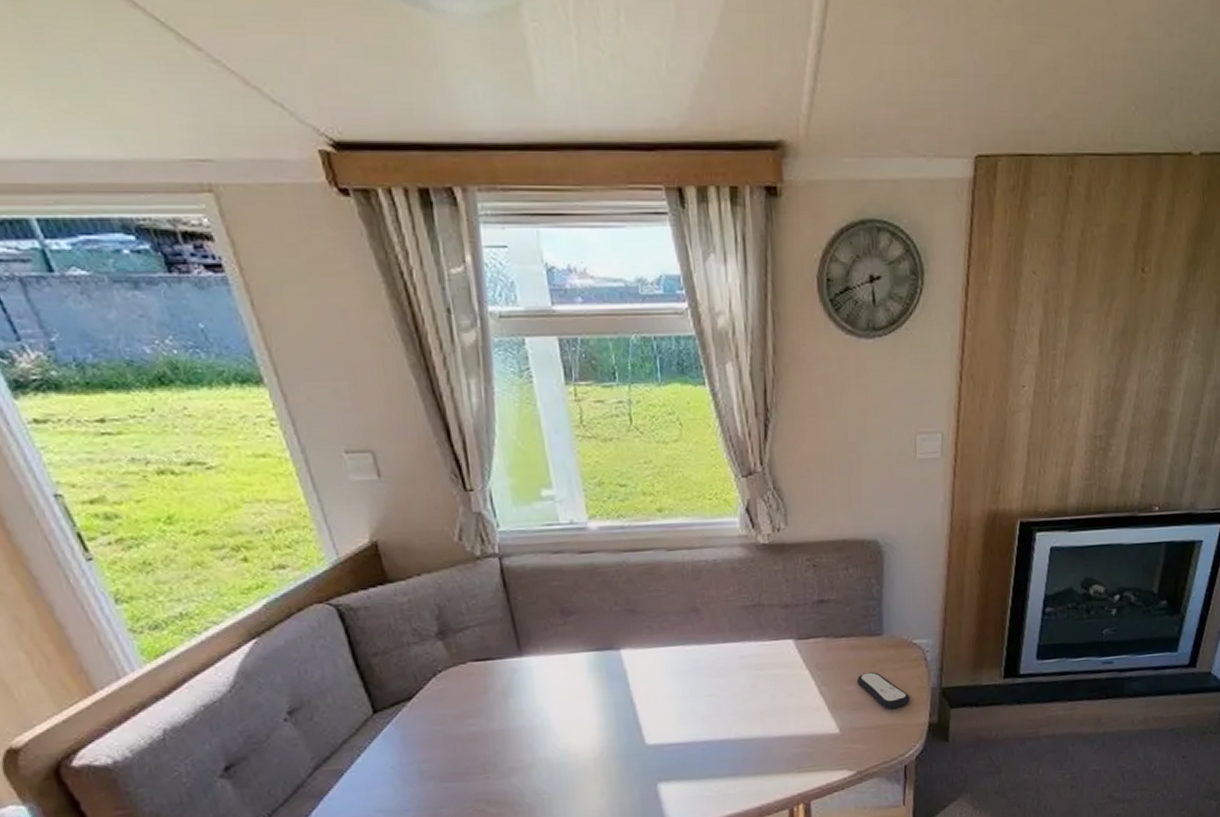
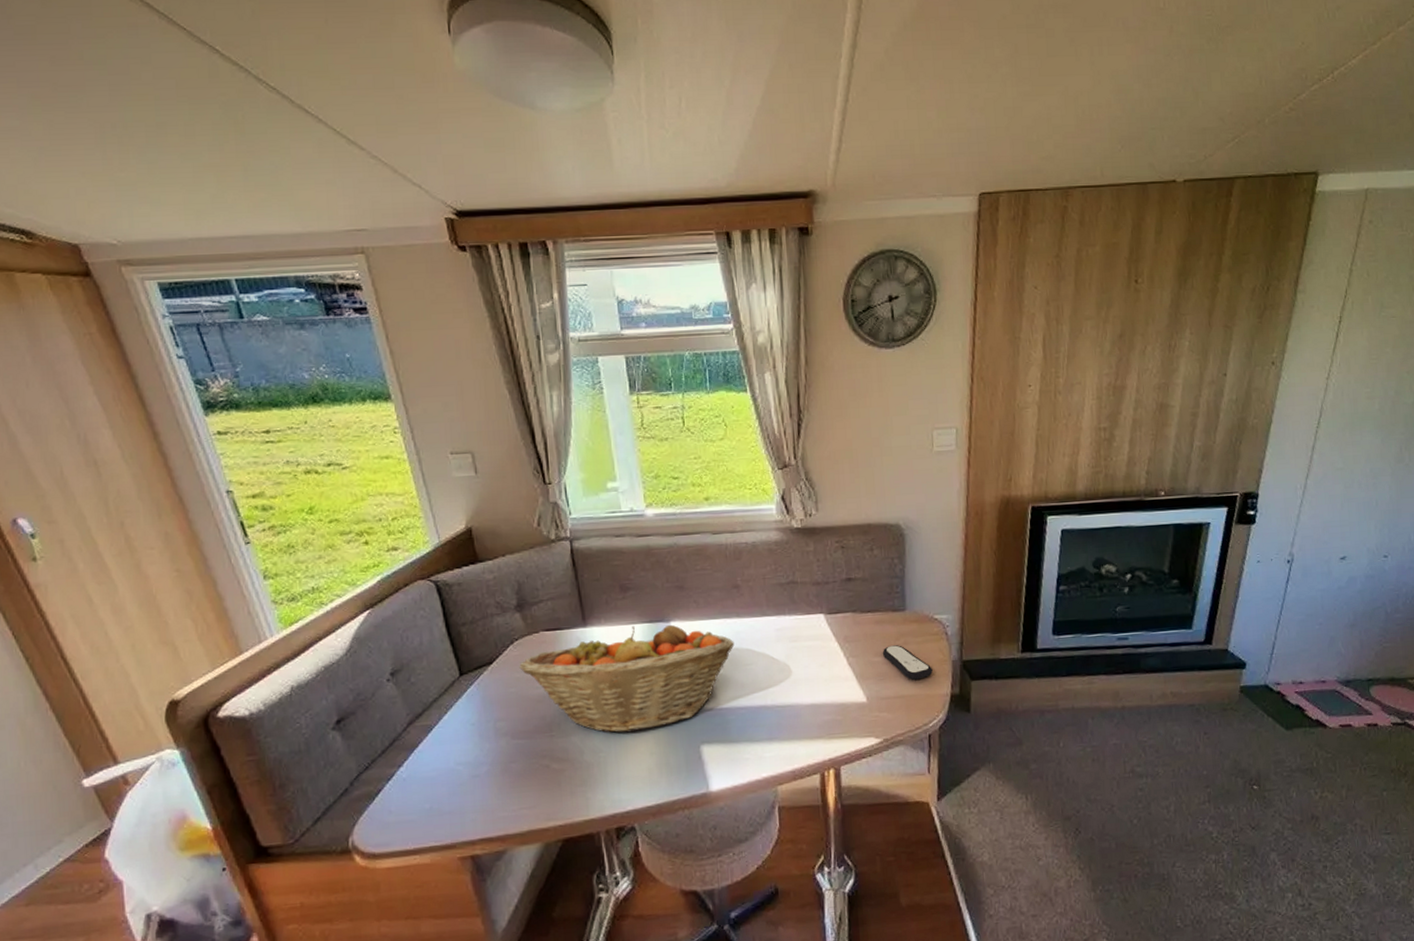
fruit basket: none [444,652,694,773] -> present [519,624,735,733]

